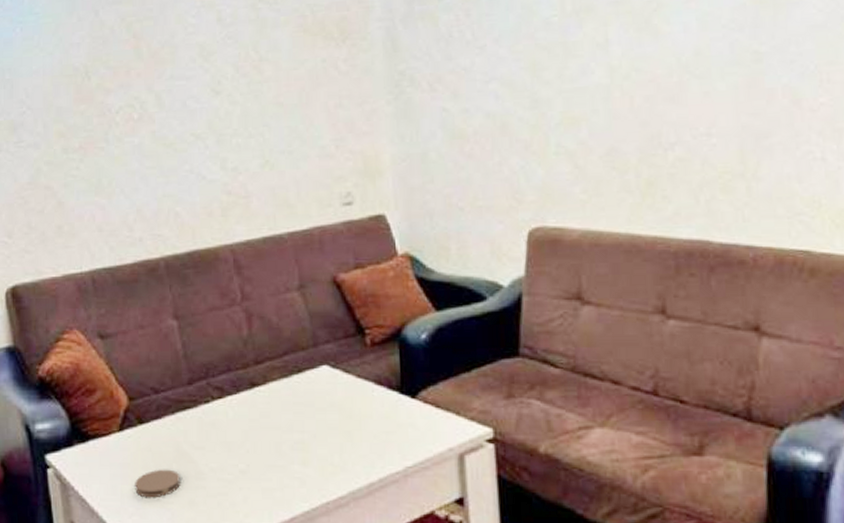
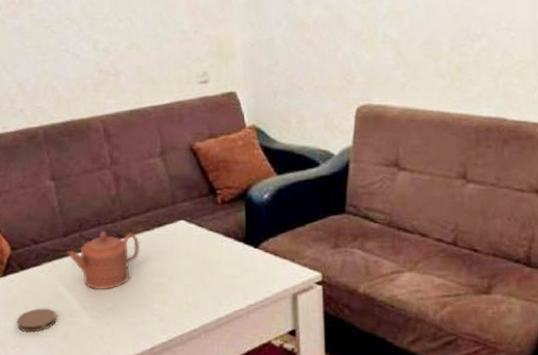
teapot: none [192,379,277,449] -> present [67,232,140,290]

